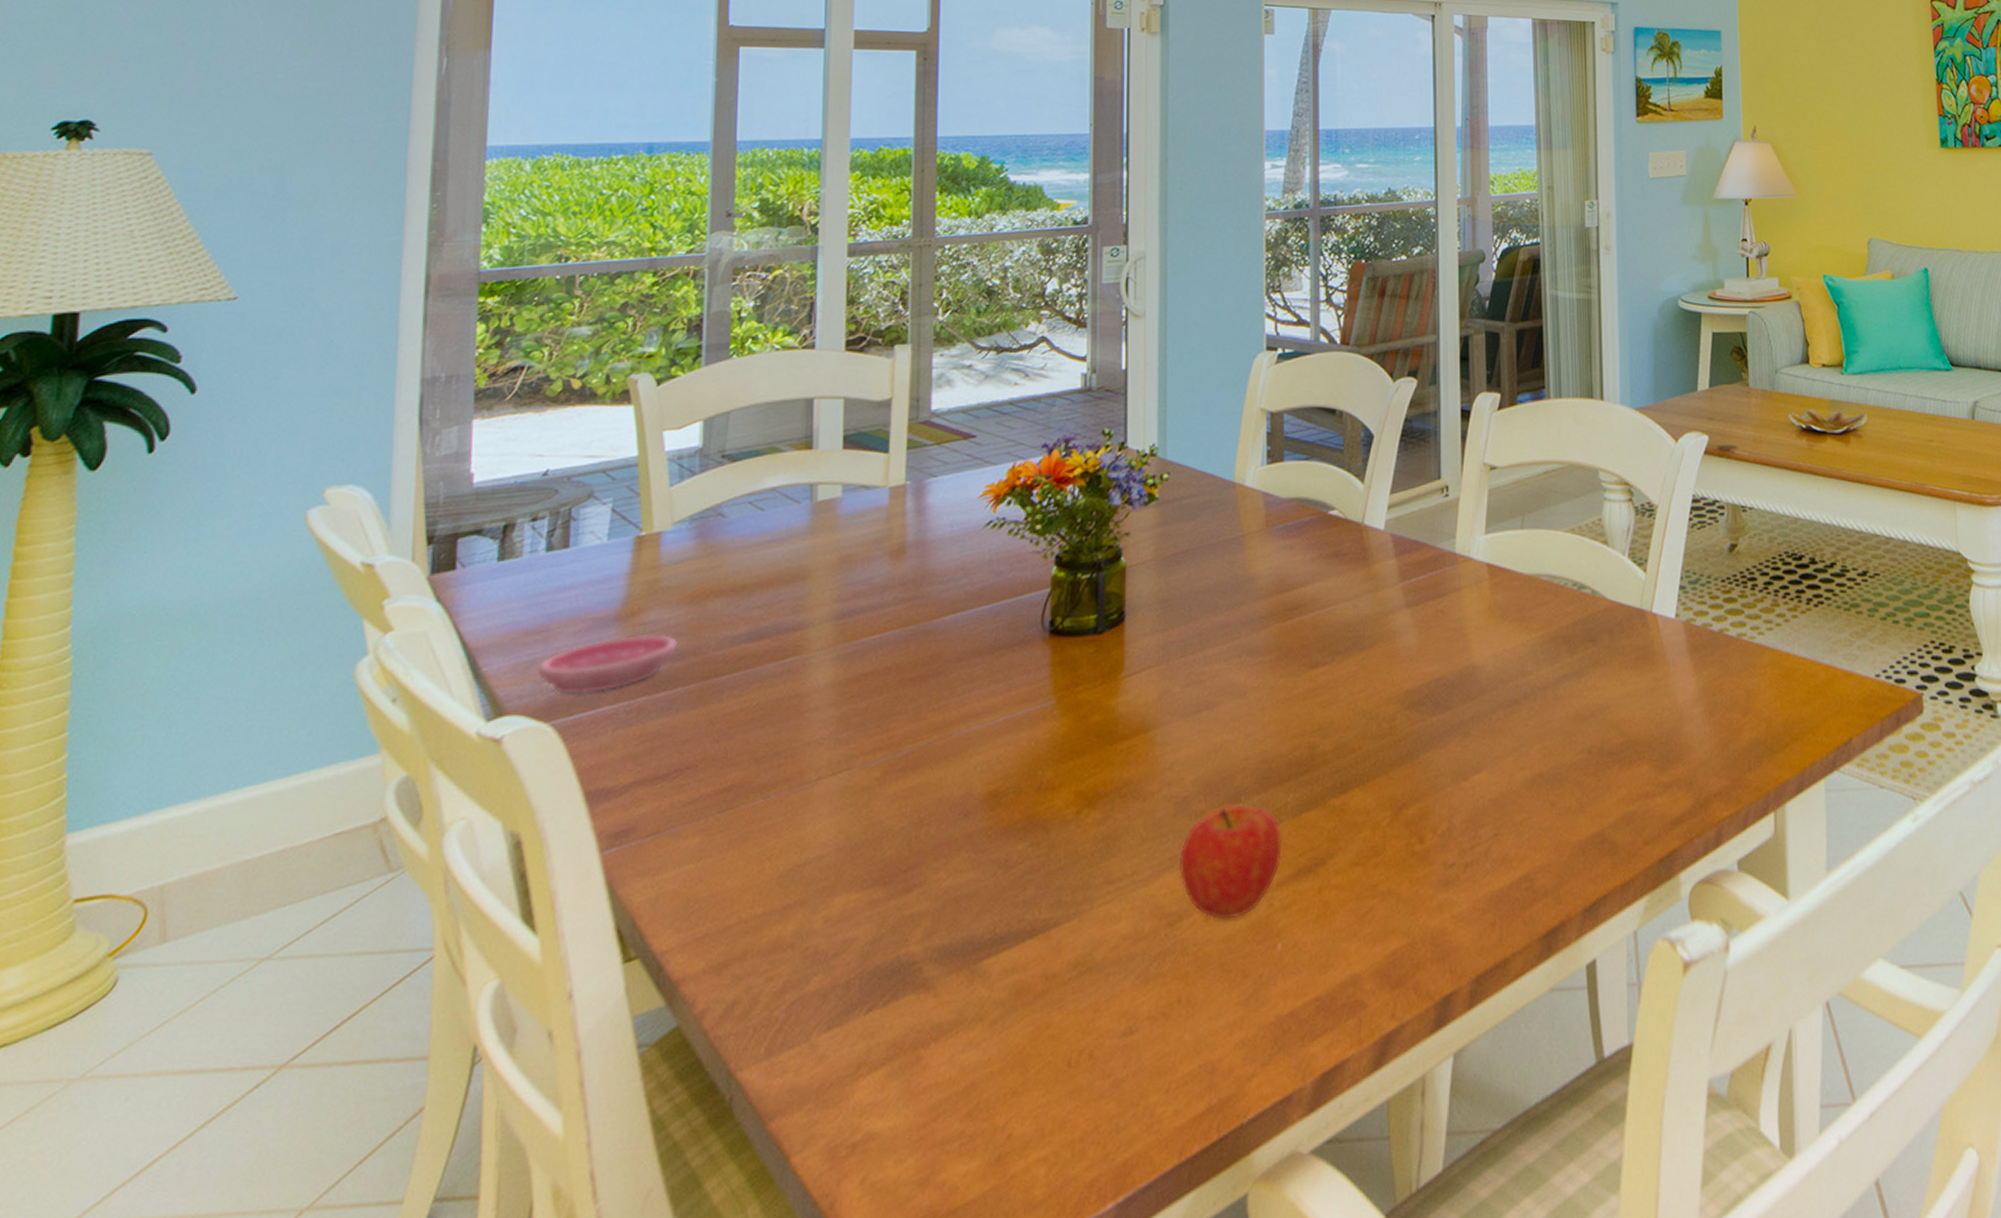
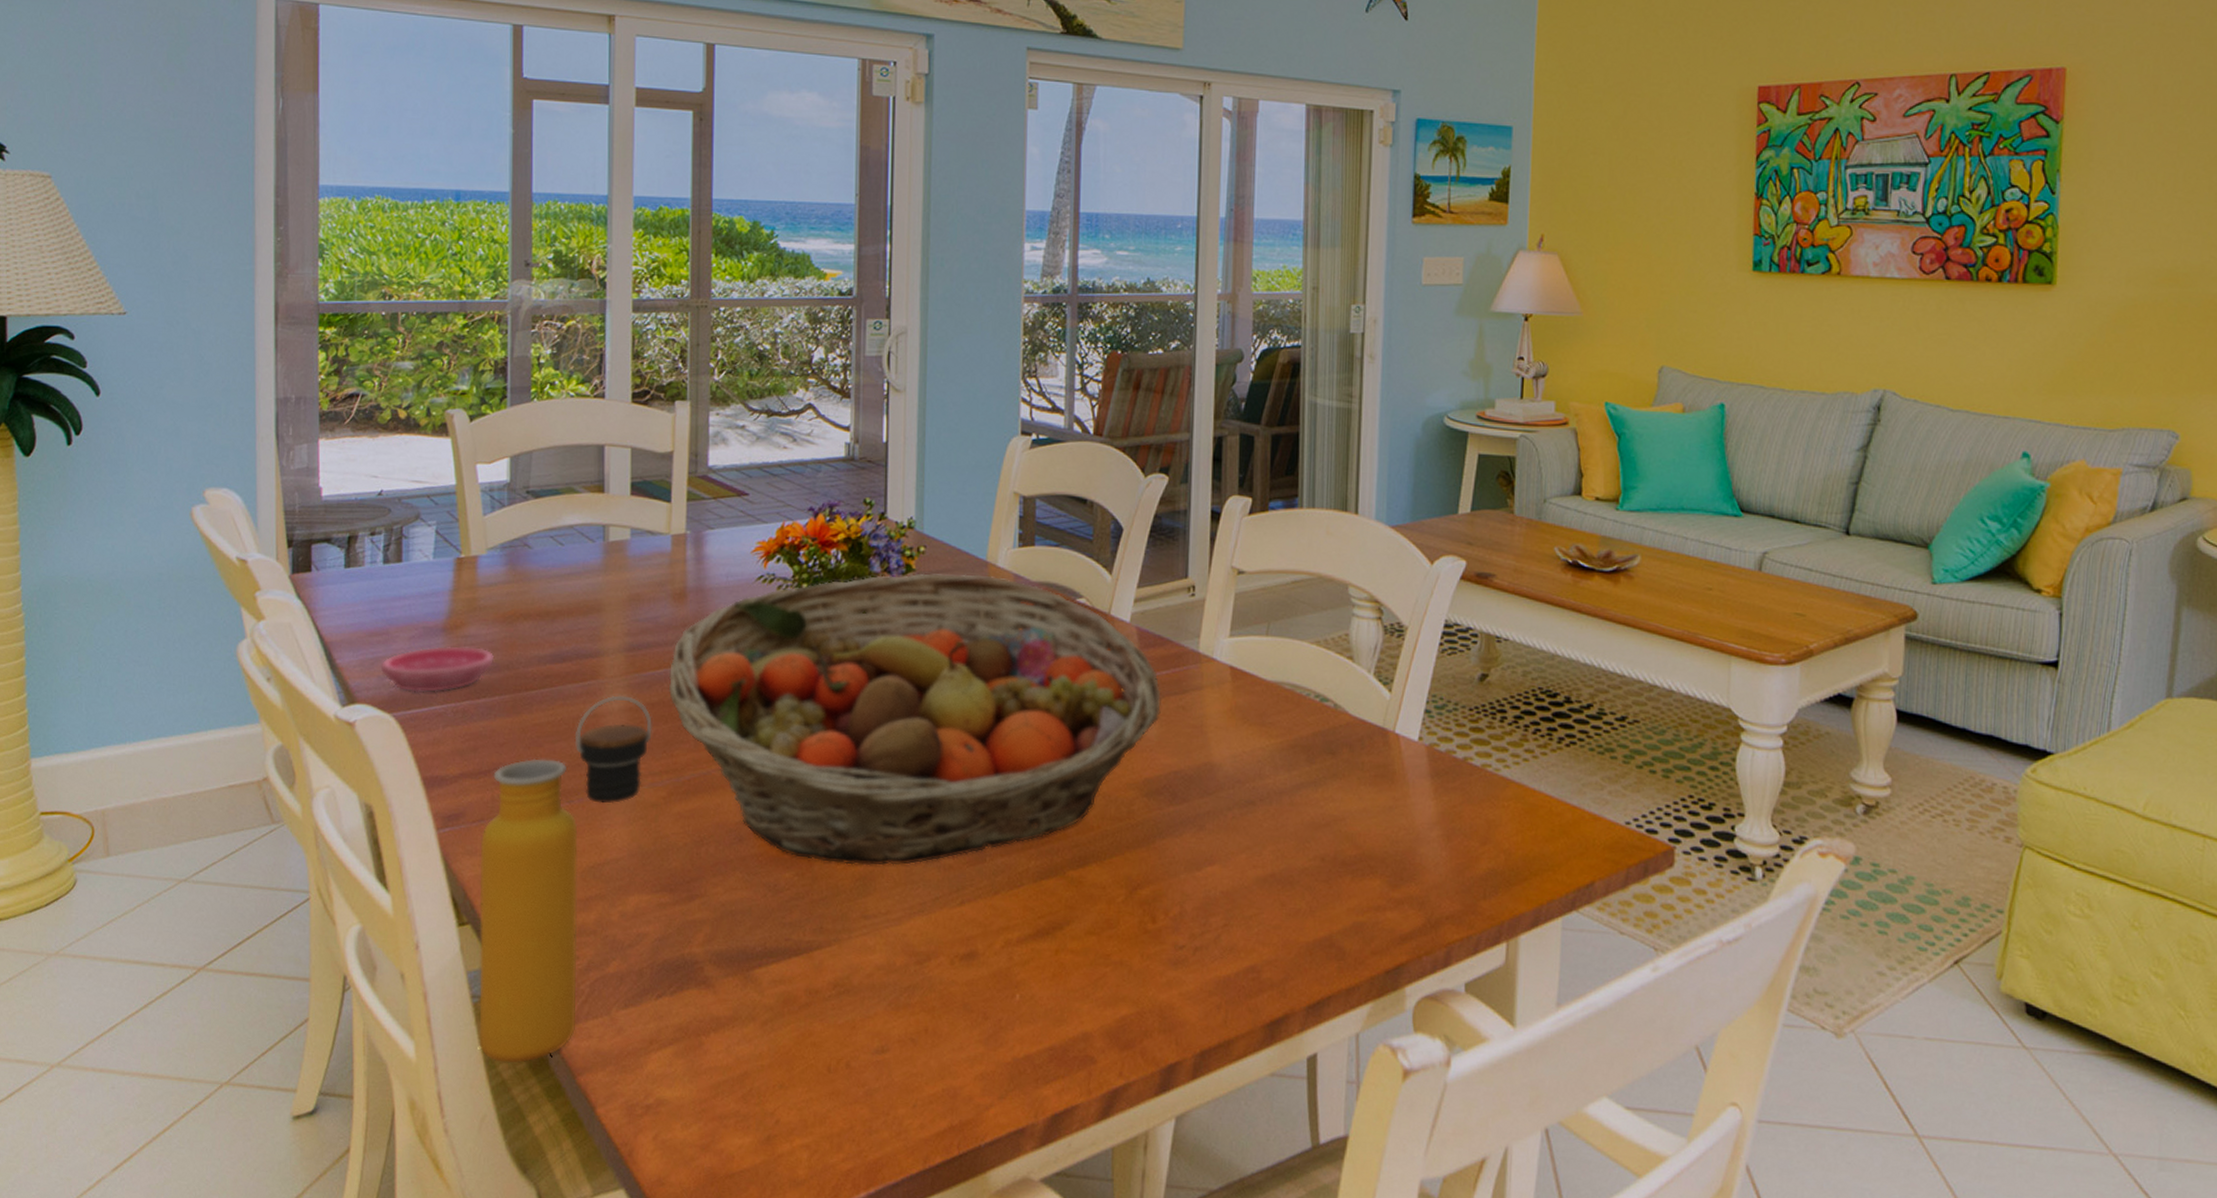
water bottle: none [645,668,865,1122] -> present [479,695,652,1064]
fruit basket: none [883,496,1419,827] -> present [668,573,1161,866]
fruit: present [1178,805,1282,920] -> none [928,864,1023,966]

